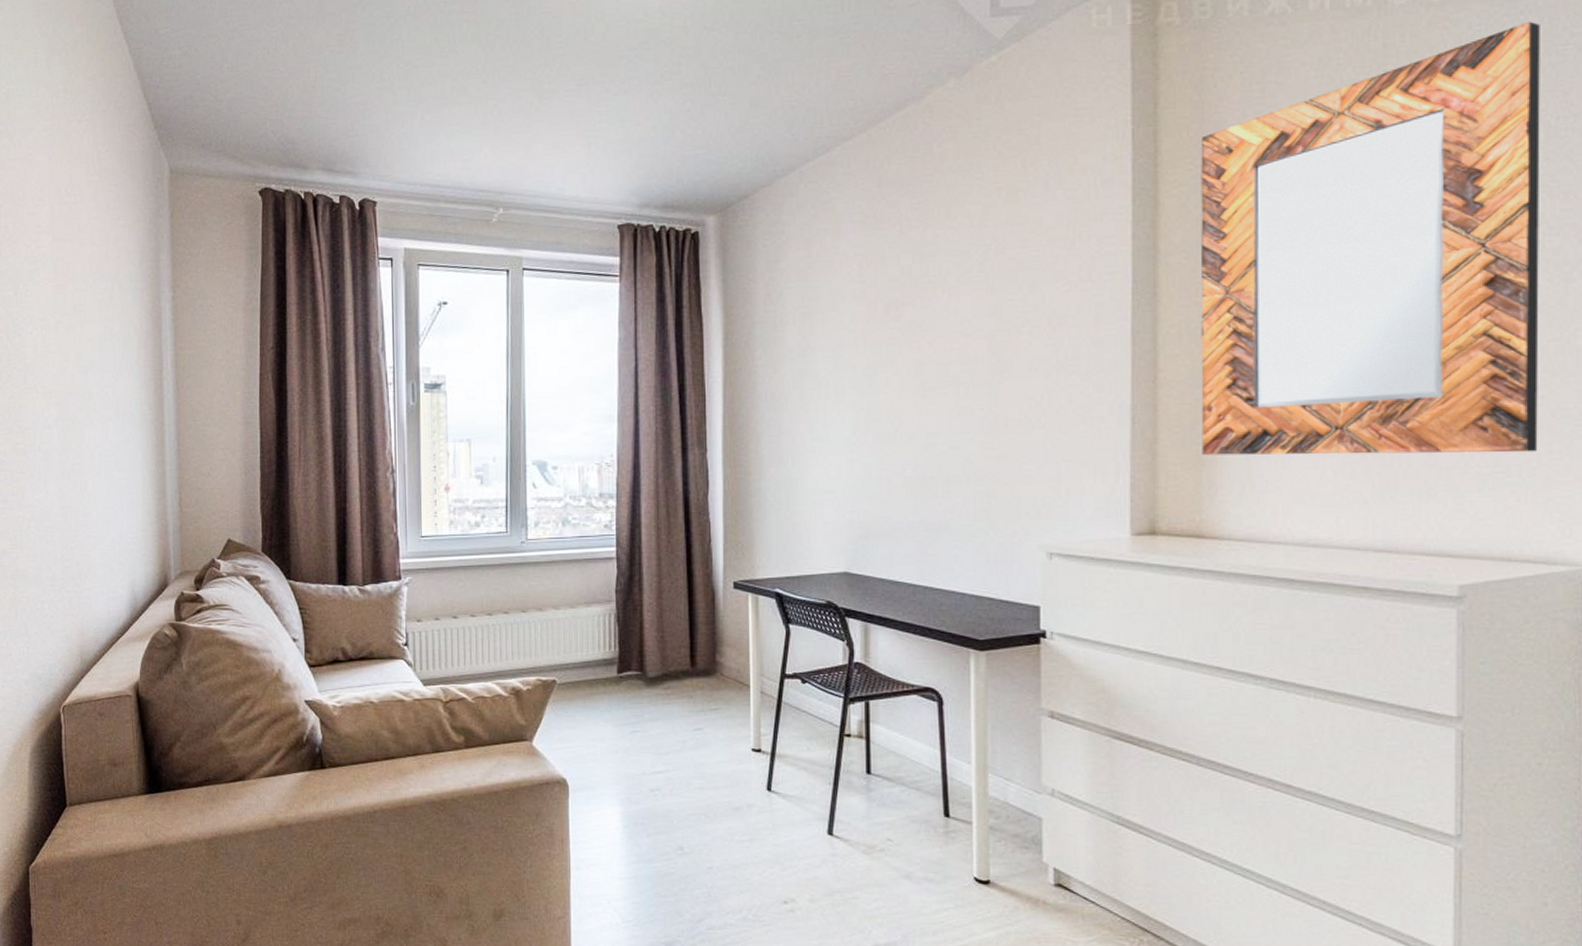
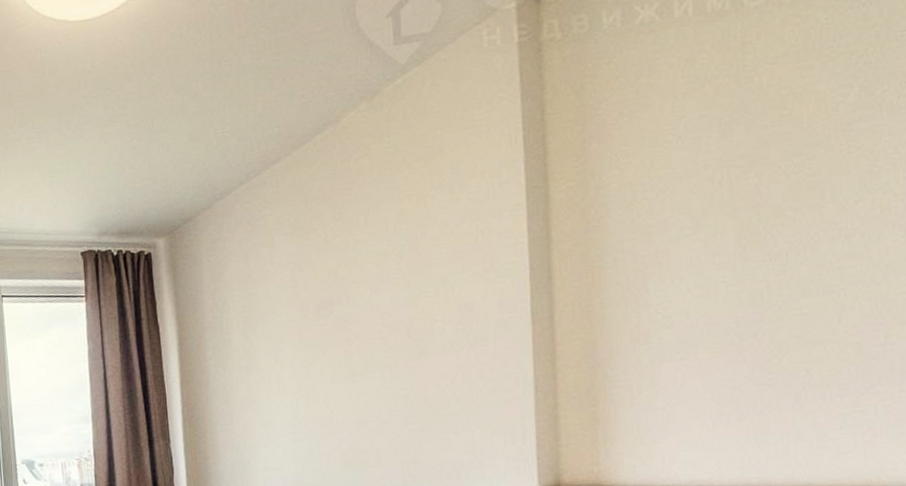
home mirror: present [1200,21,1540,456] -> none [584,12,890,415]

